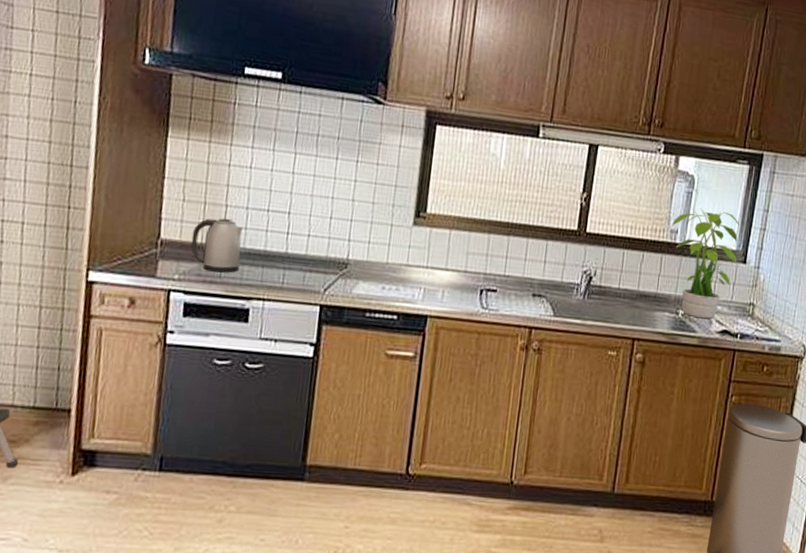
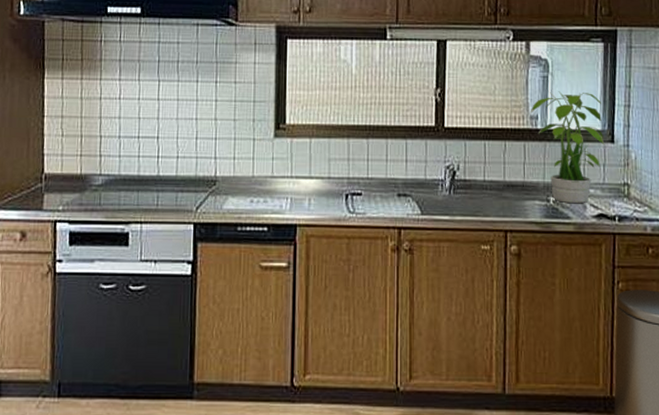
kettle: present [191,218,243,273] -> none [71,148,117,200]

